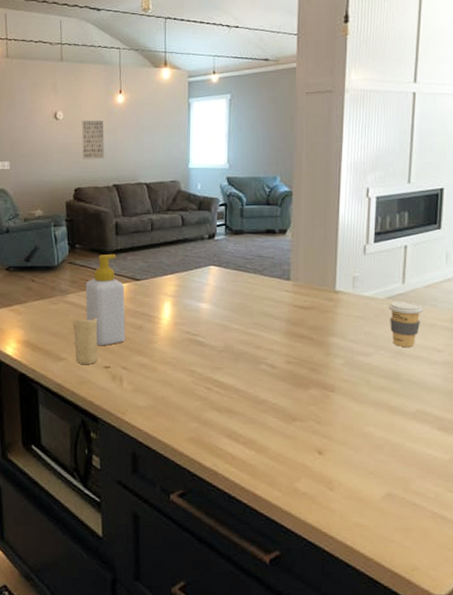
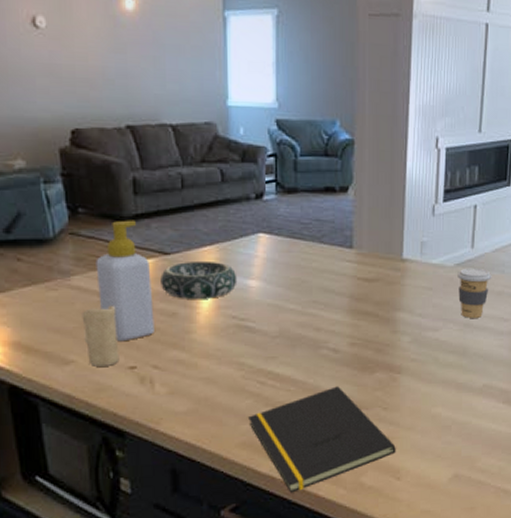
wall art: present [81,121,105,160] -> none [74,32,112,90]
decorative bowl: none [132,286,192,317] -> present [160,260,237,299]
notepad: none [195,398,329,488] -> present [247,386,396,493]

